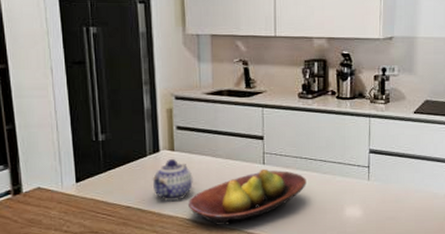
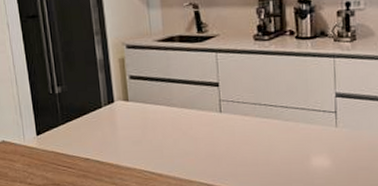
teapot: present [152,159,193,201] -> none [108,110,149,152]
fruit bowl: present [188,168,306,225] -> none [145,117,267,177]

